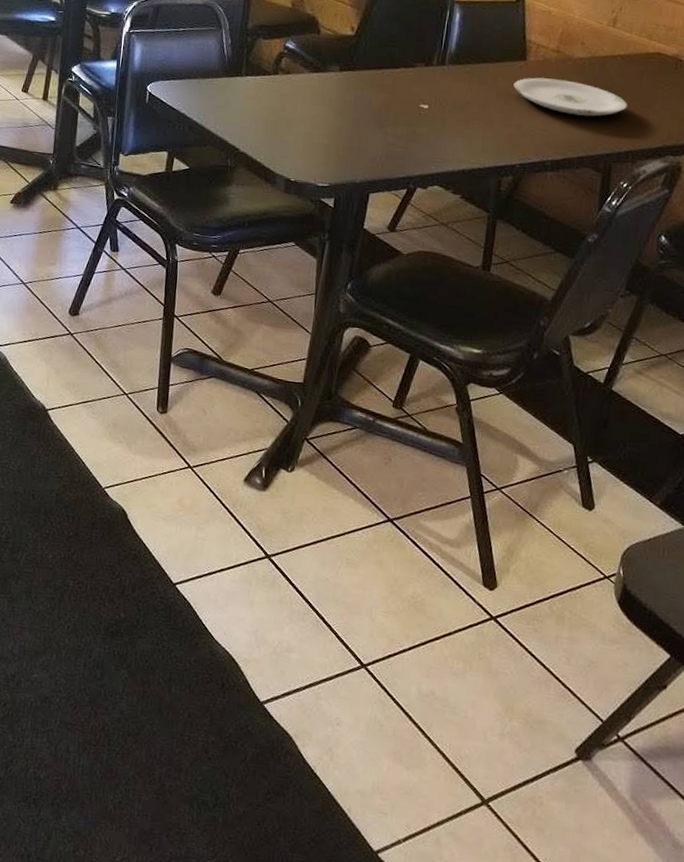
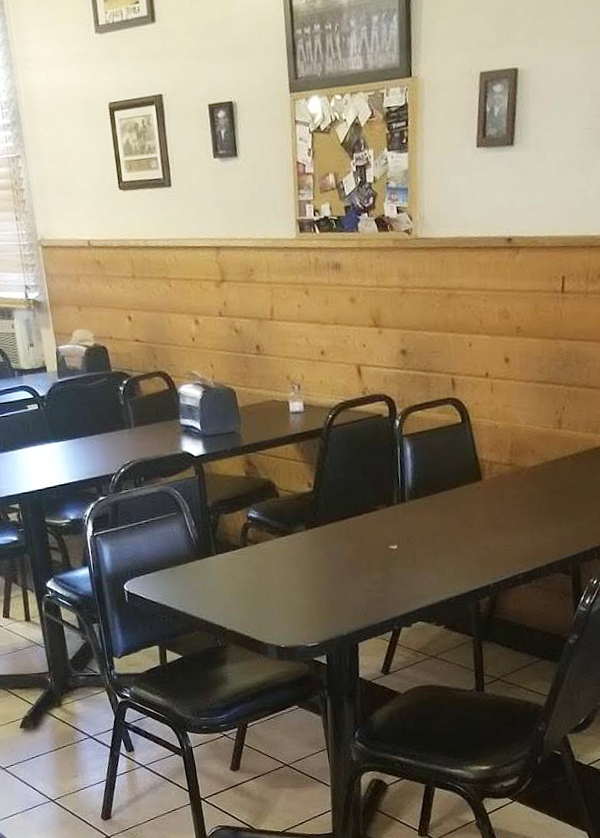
plate: present [513,77,627,117] -> none [474,491,585,525]

